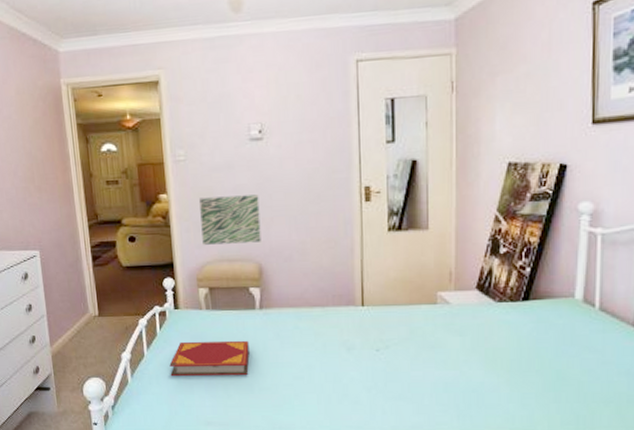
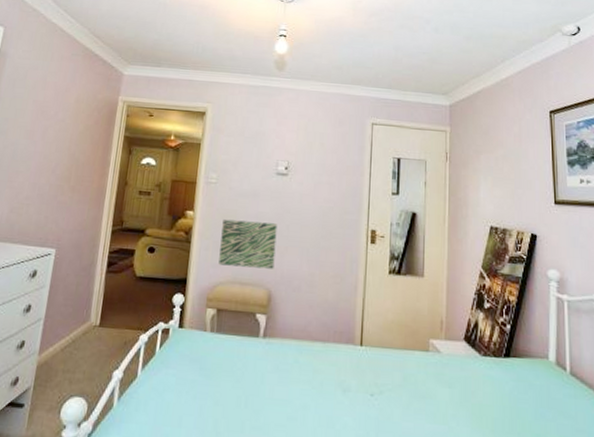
hardback book: present [169,340,250,376] -> none [160,364,247,410]

